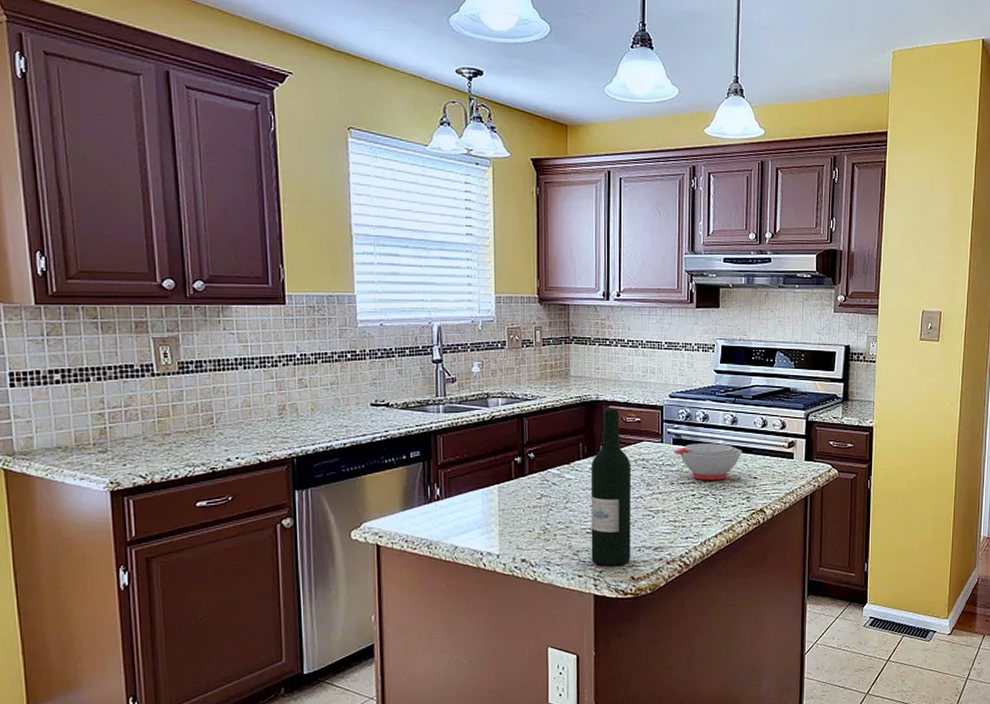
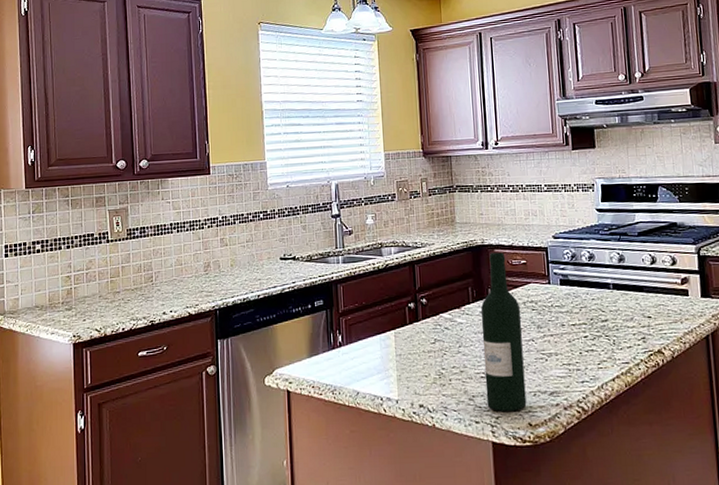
soup bowl: present [673,443,743,481] -> none [561,282,634,322]

